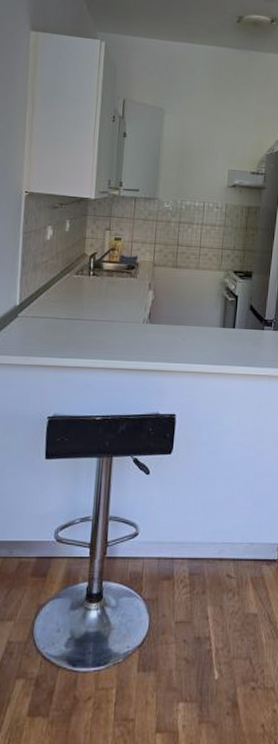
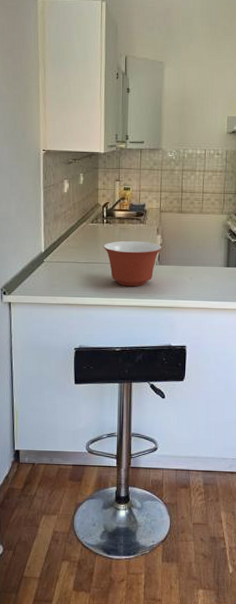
mixing bowl: none [88,295,154,347] -> present [103,240,162,287]

